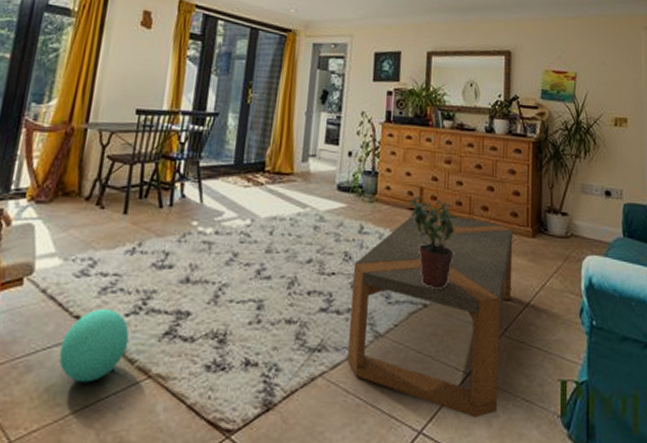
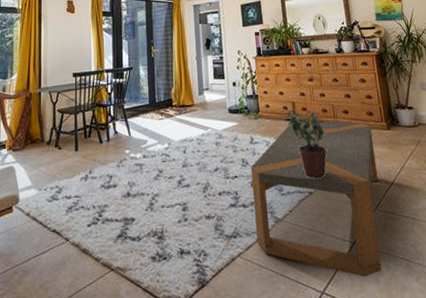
ball: present [59,308,130,383] -> none [45,222,93,279]

